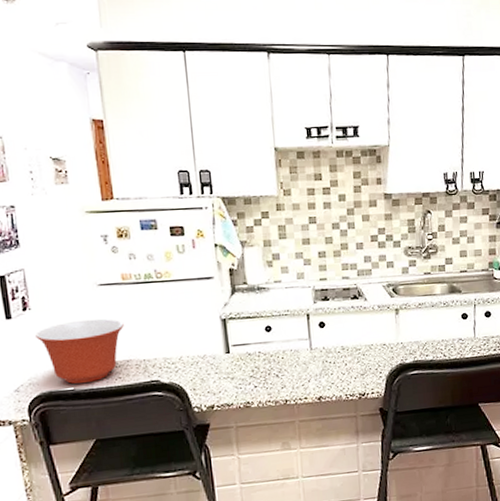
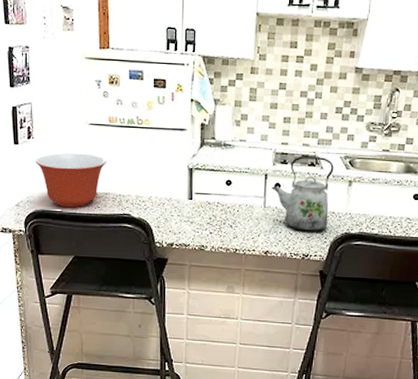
kettle: none [316,288,381,370] -> present [272,155,334,232]

